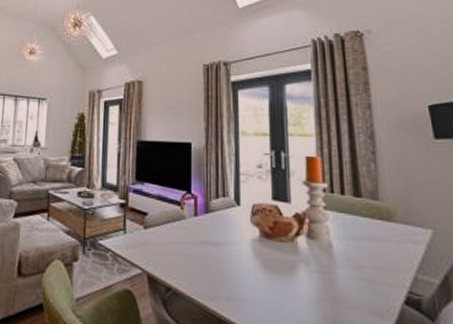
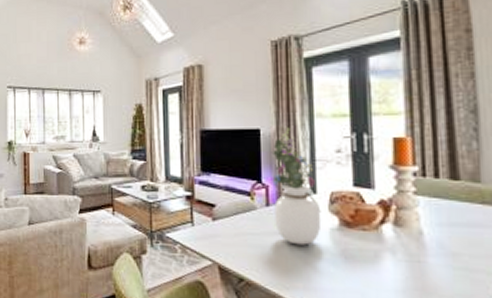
bouquet: none [200,143,244,255] -> present [272,127,322,245]

